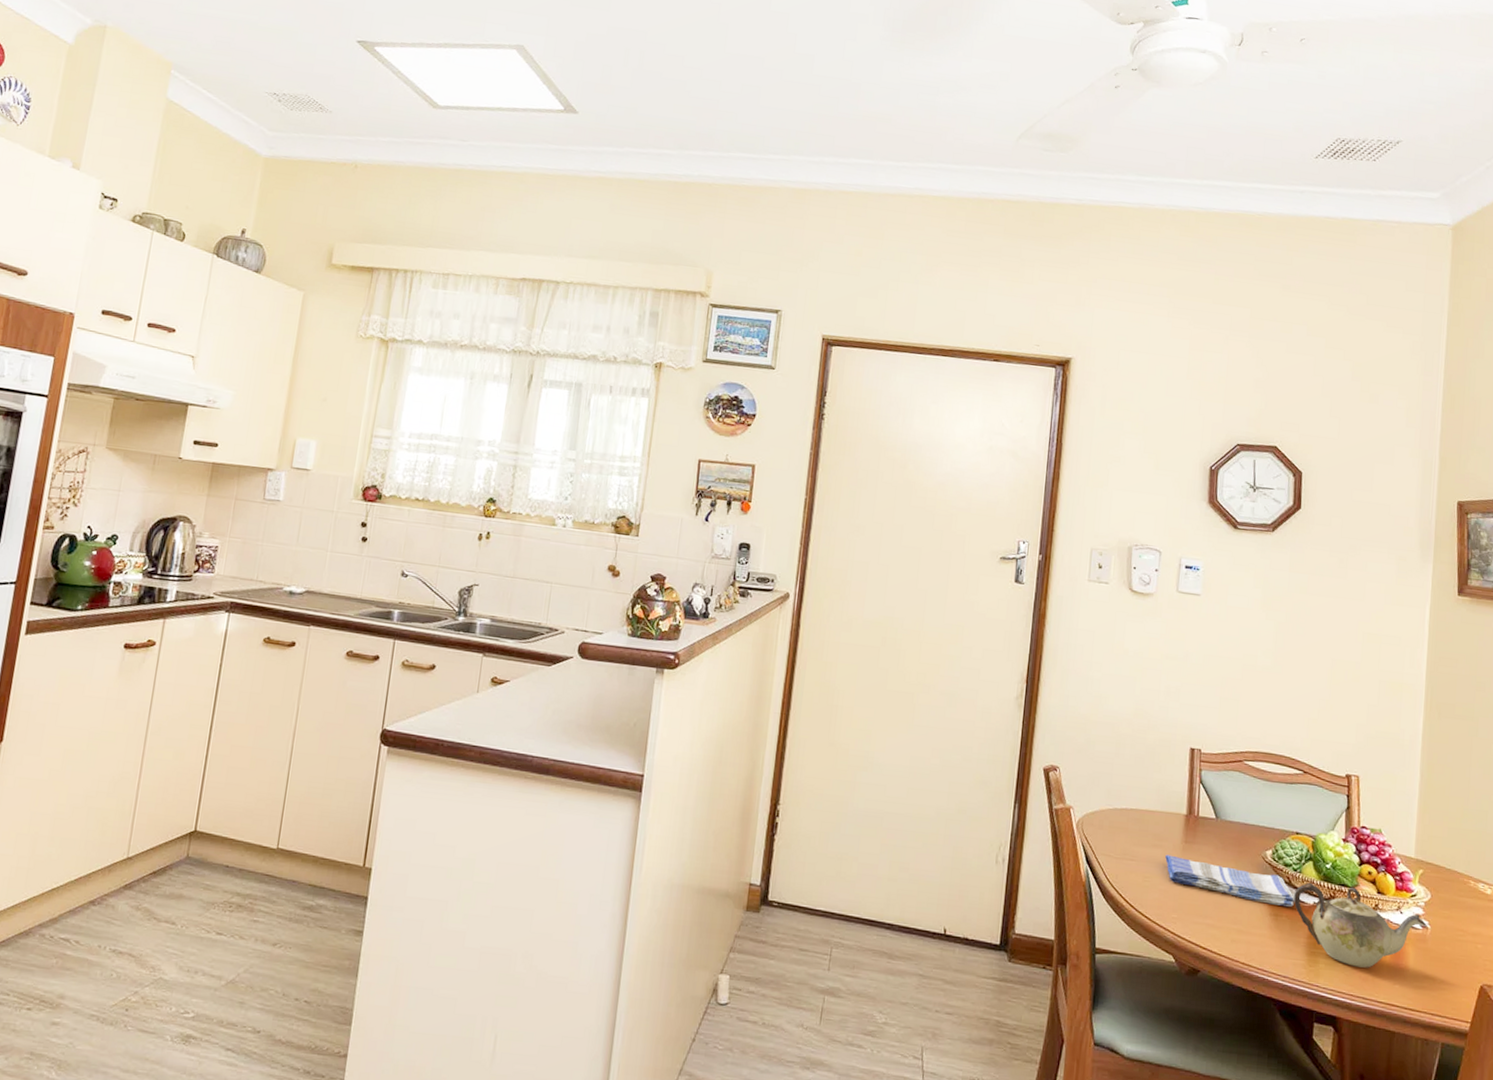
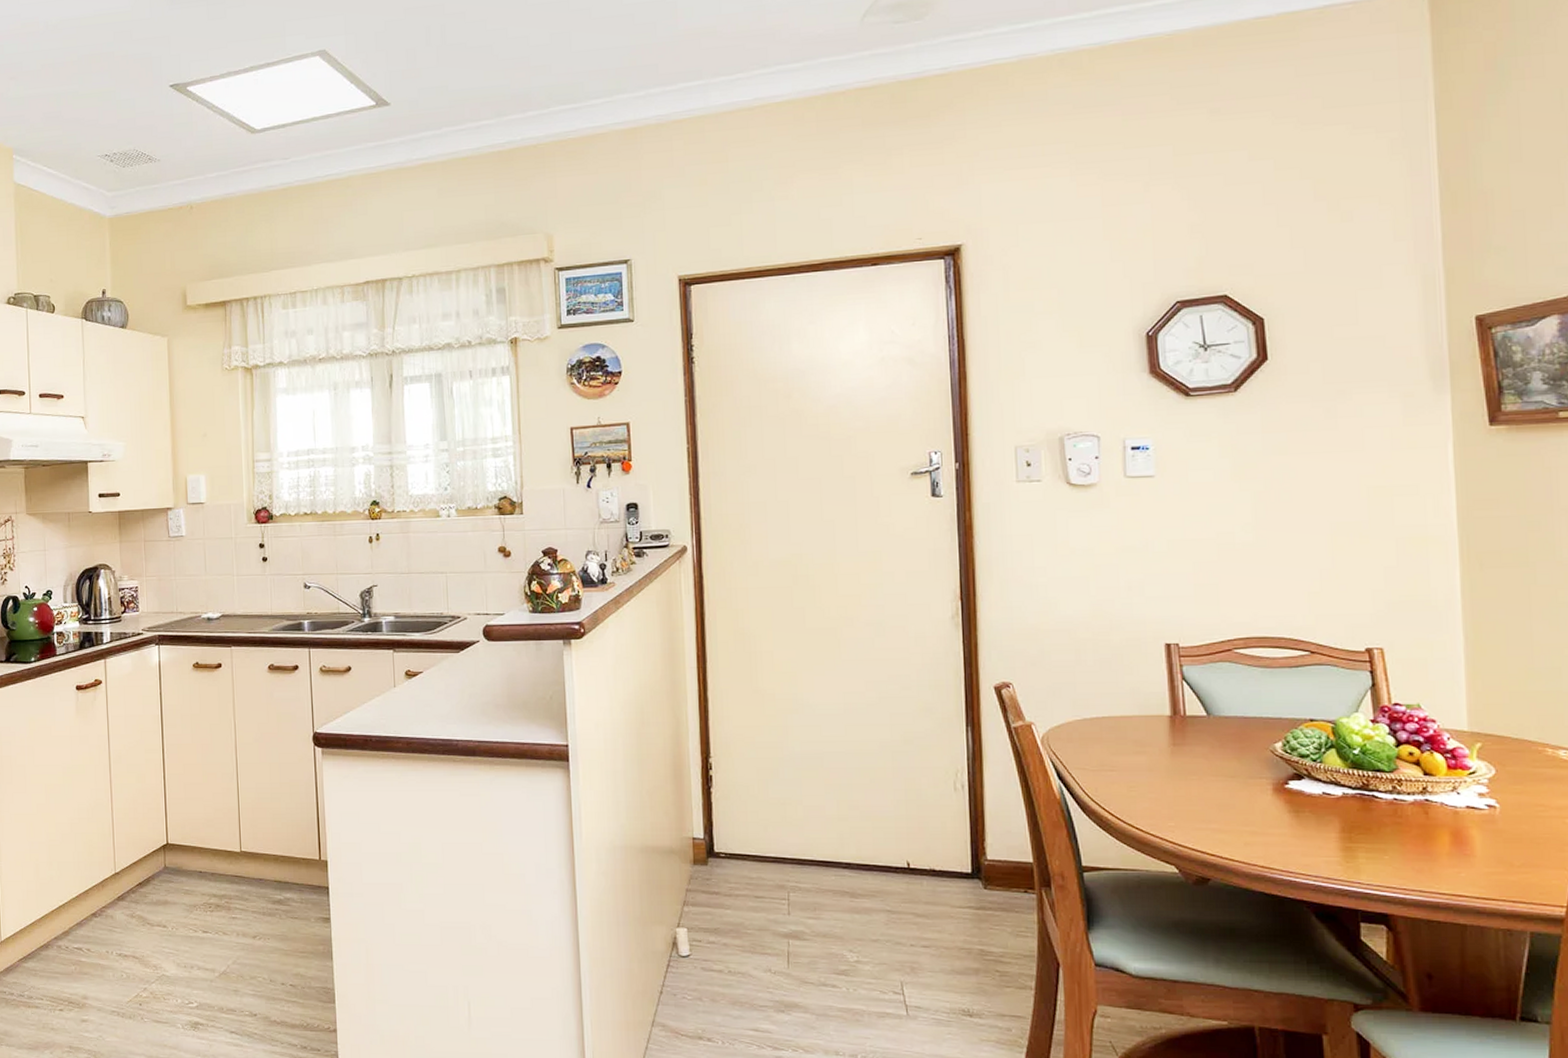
dish towel: present [1165,854,1296,908] -> none [1151,760,1319,802]
teapot: present [1294,882,1427,968] -> none [1317,771,1494,858]

